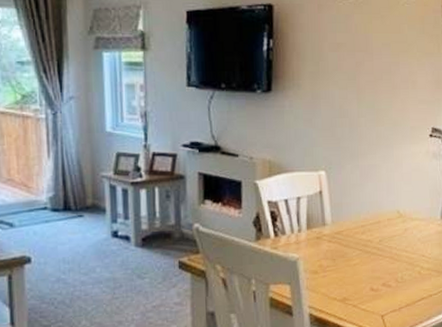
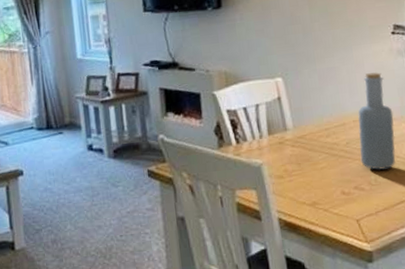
bottle: none [390,172,423,268] -> present [358,71,396,170]

